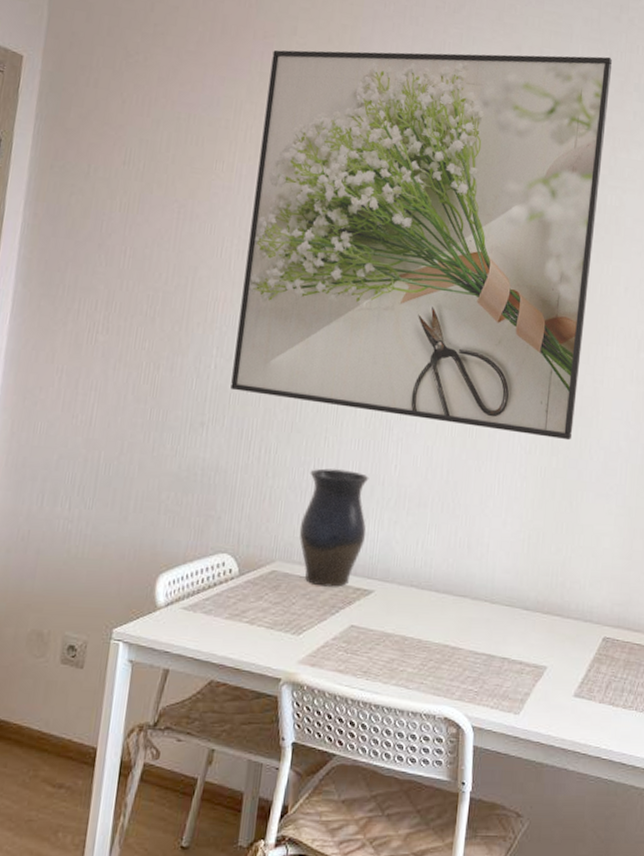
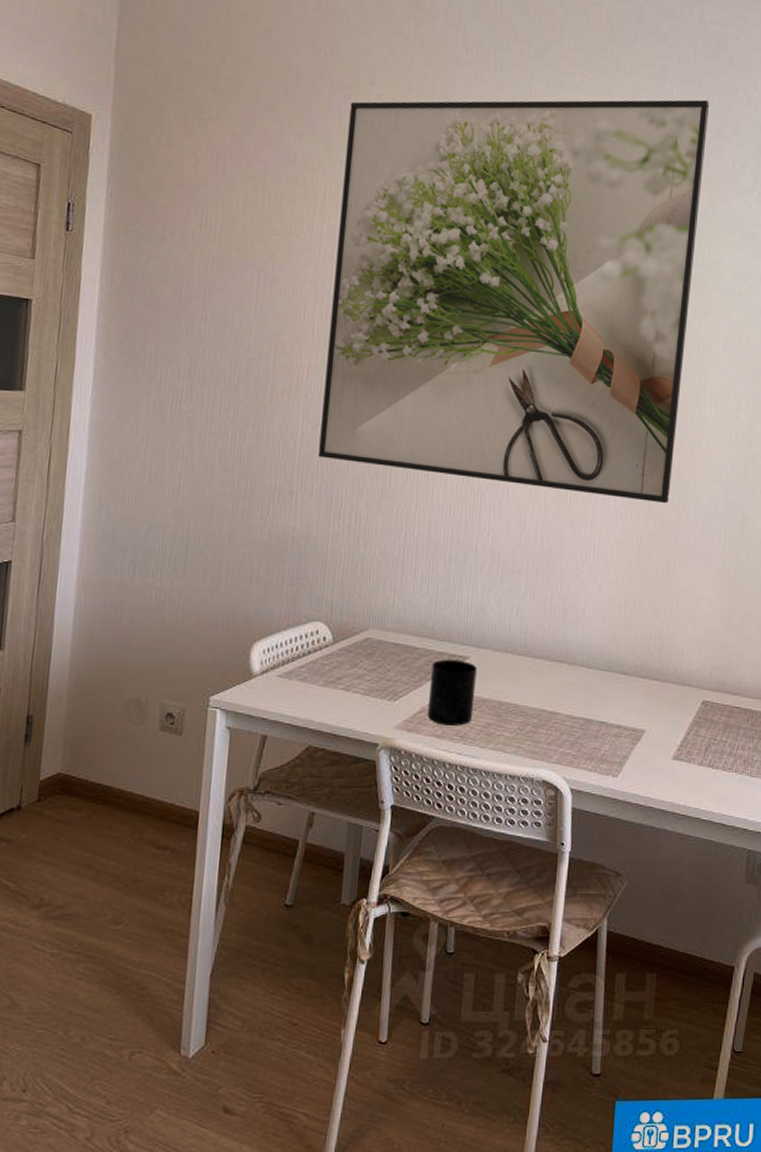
vase: present [299,468,369,587] -> none [392,535,462,654]
mug: none [330,592,382,661] -> present [427,659,477,726]

